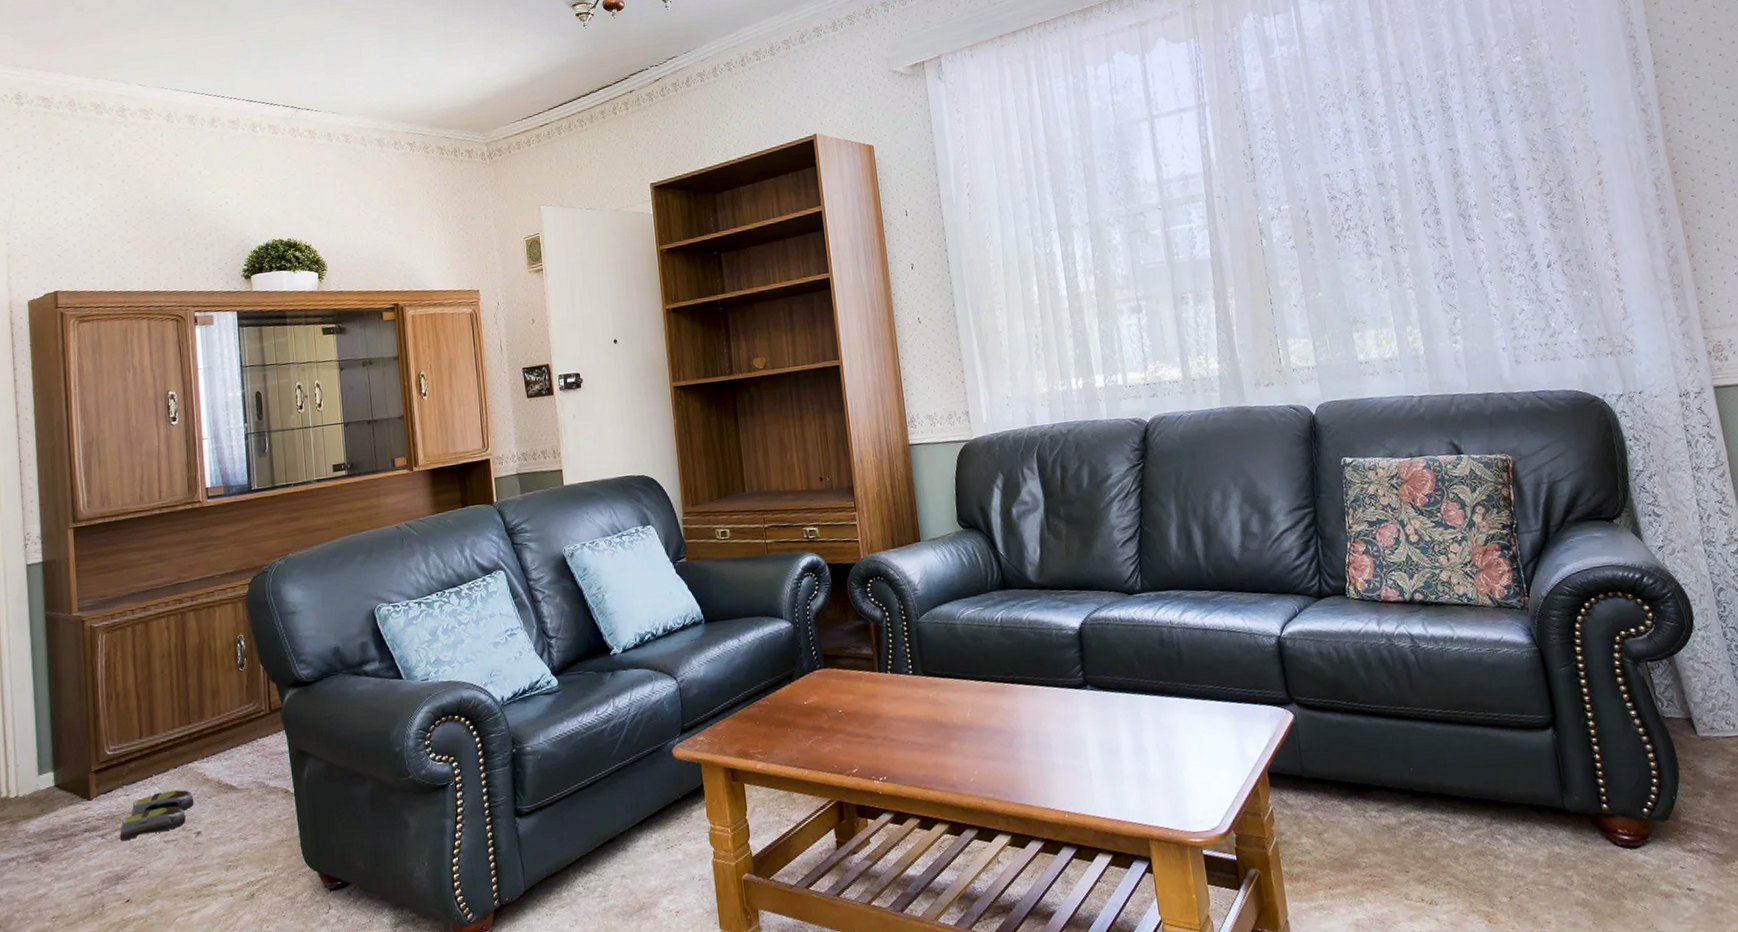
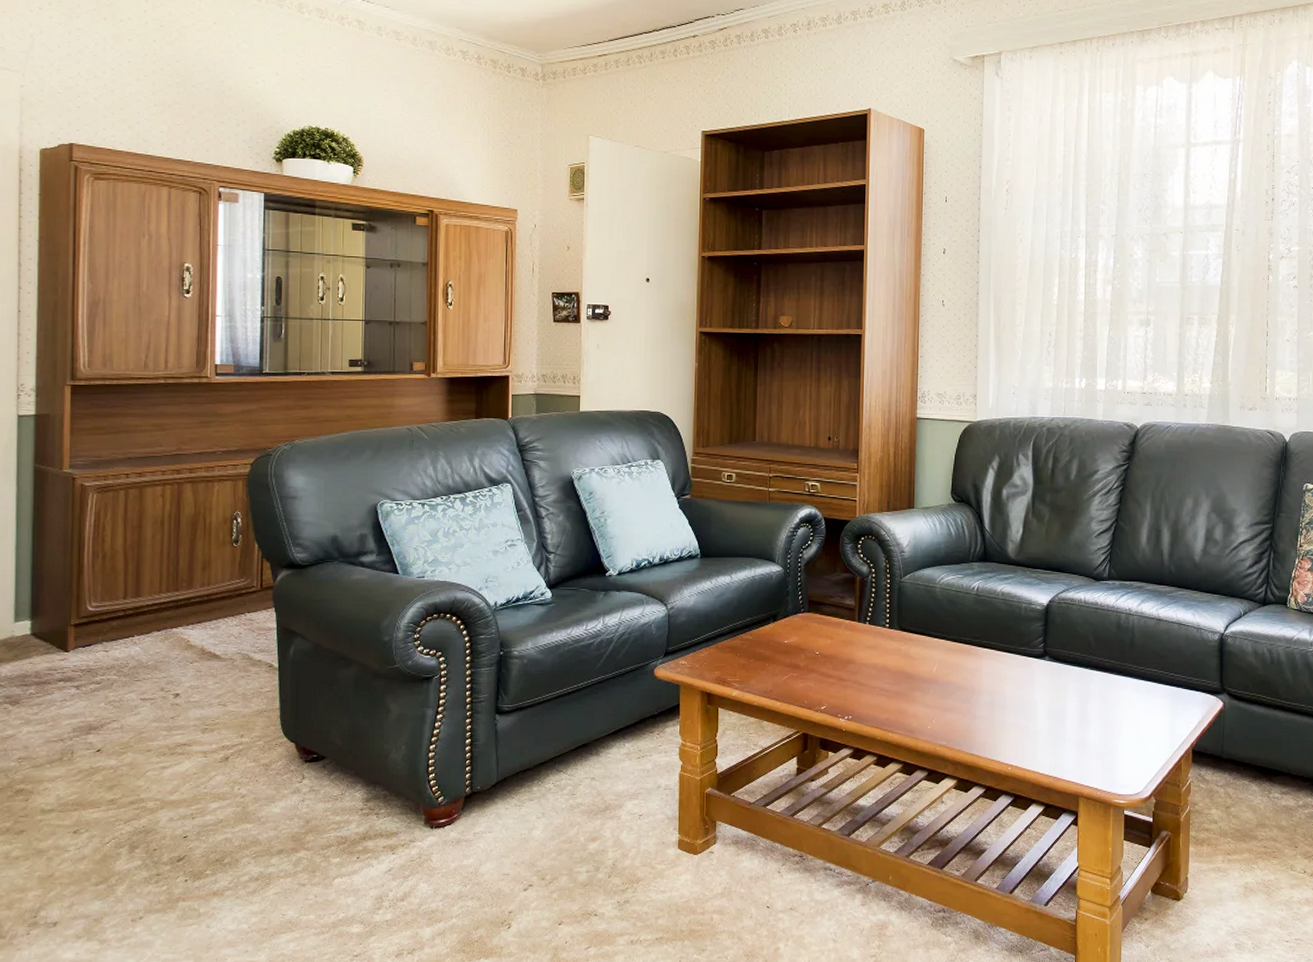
slippers: present [119,790,194,842] -> none [95,652,175,694]

